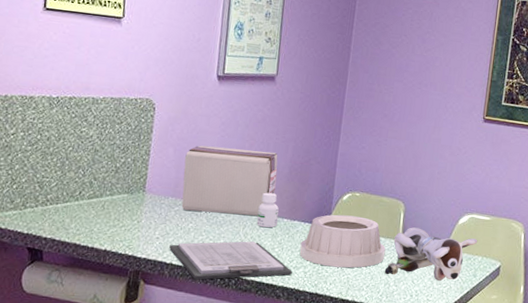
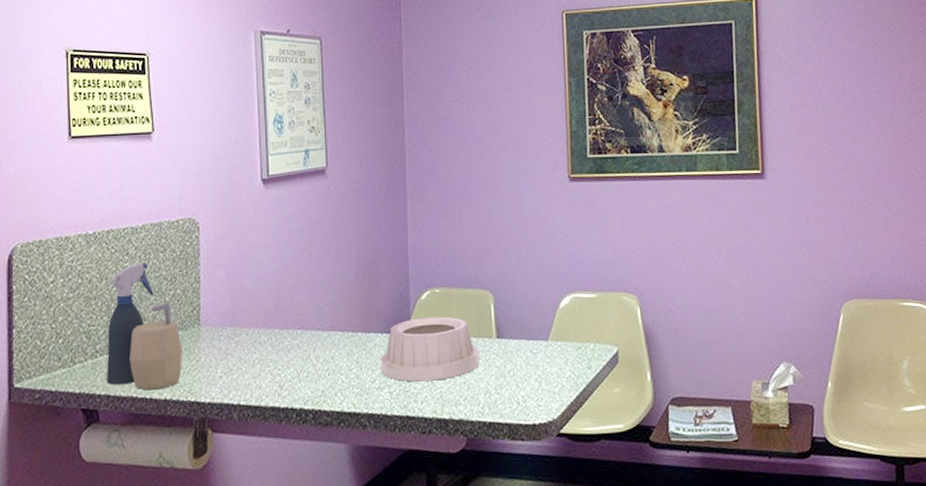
spray bottle: none [53,130,107,232] -> present [107,263,154,385]
soap dispenser: none [76,167,127,241] -> present [129,302,182,390]
clipboard: present [169,241,292,280] -> none [235,365,376,420]
box: present [181,145,278,216] -> none [239,256,343,339]
pill bottle: present [256,192,279,228] -> none [327,304,352,347]
dog toy: present [384,227,478,282] -> none [482,319,586,382]

